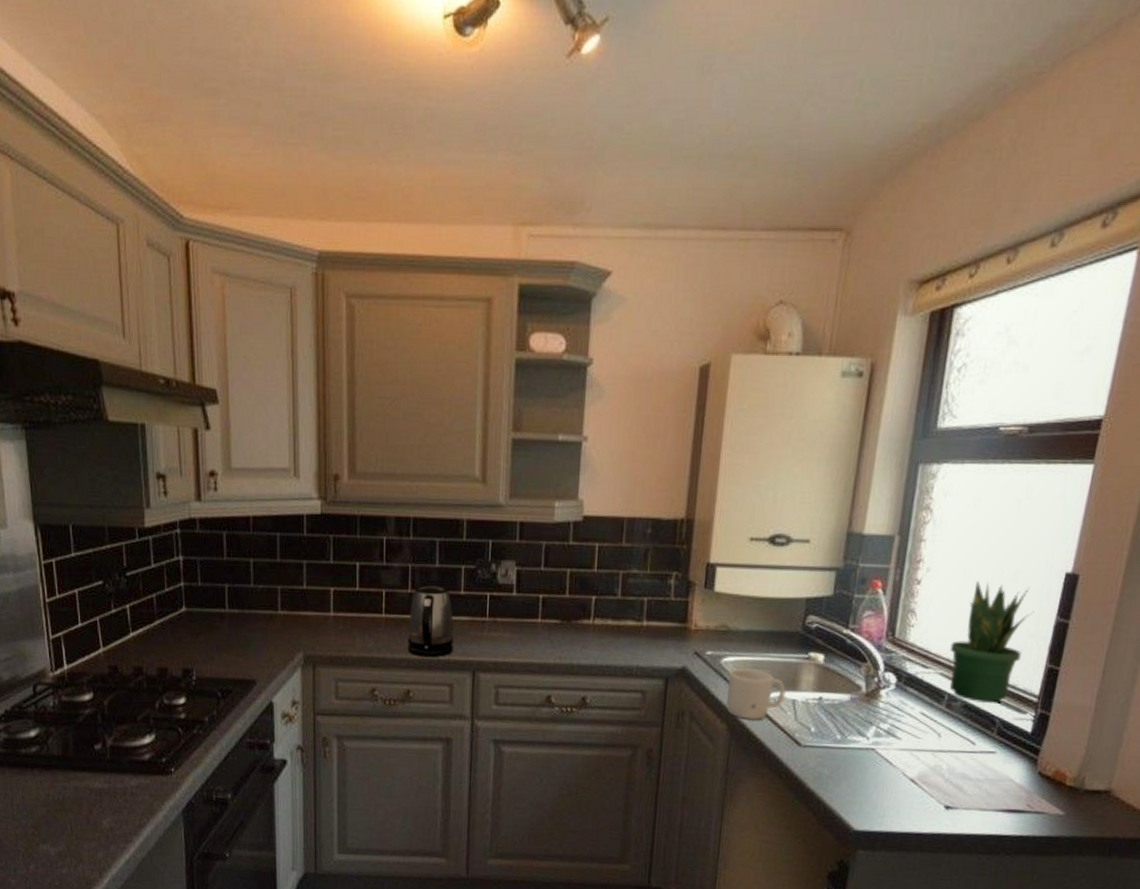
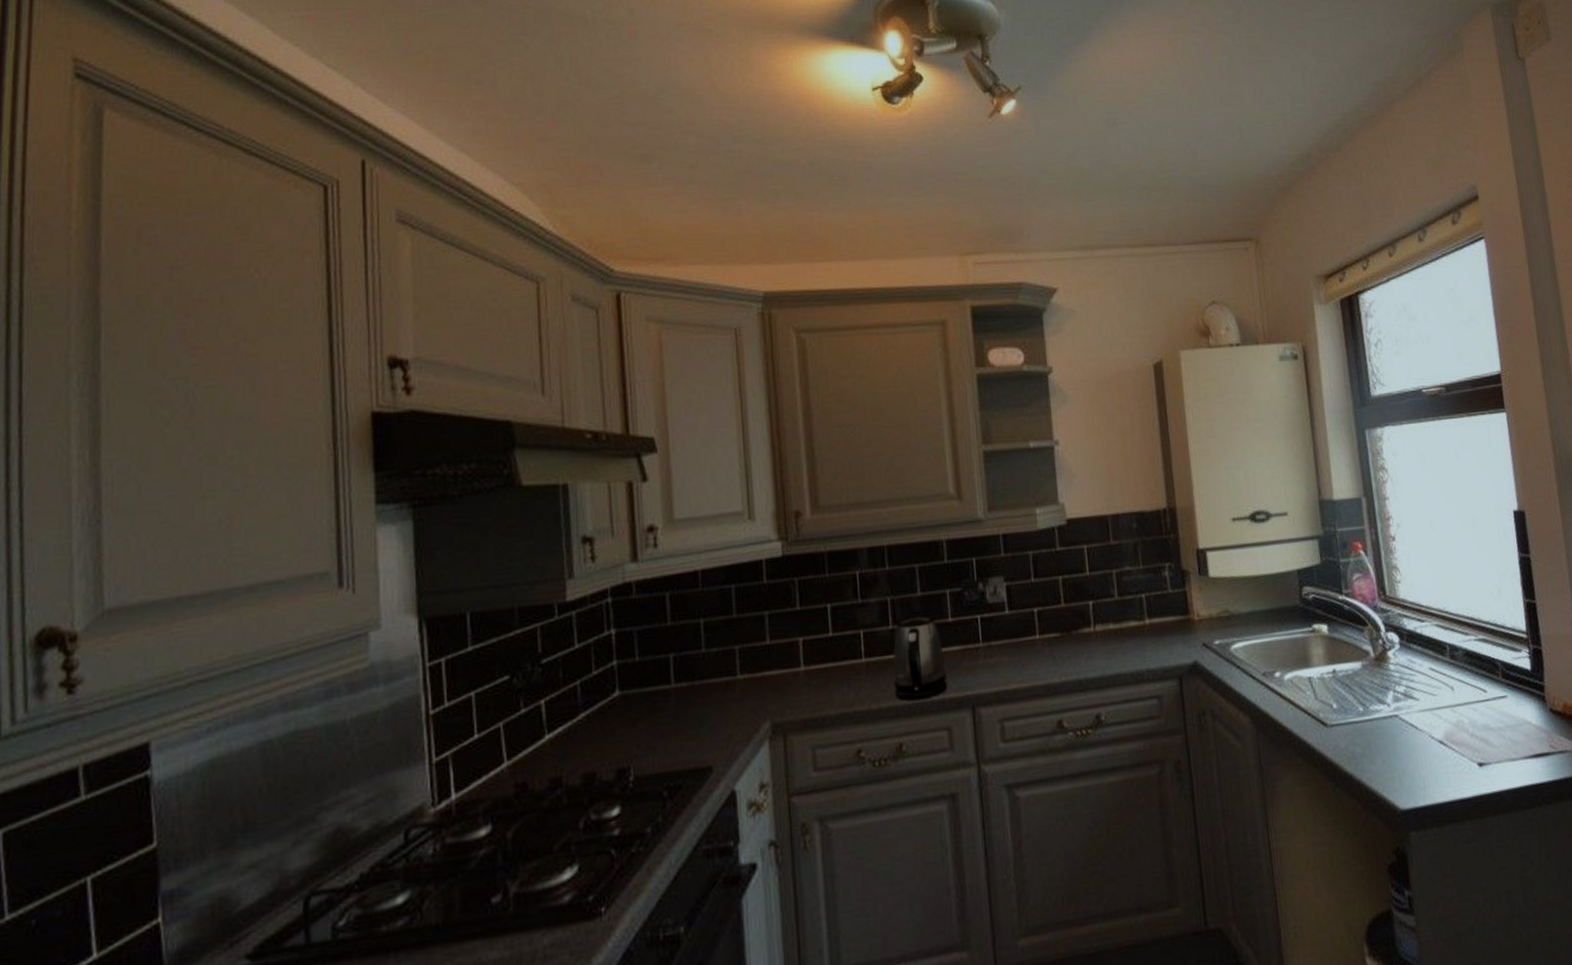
mug: present [726,668,786,721] -> none [1240,651,1301,708]
planter: present [950,581,1034,704] -> none [1437,529,1501,649]

